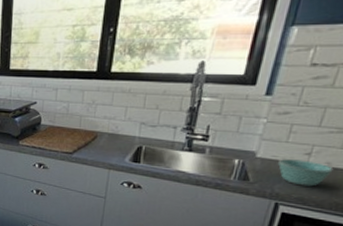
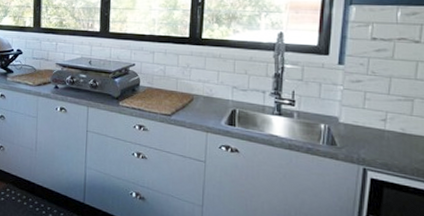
bowl: present [278,159,334,187] -> none [360,124,408,152]

